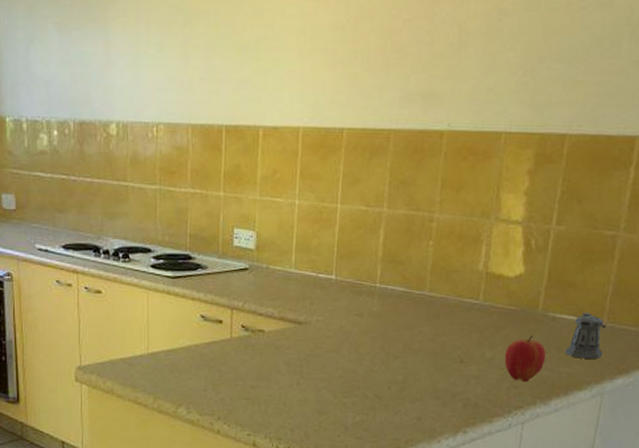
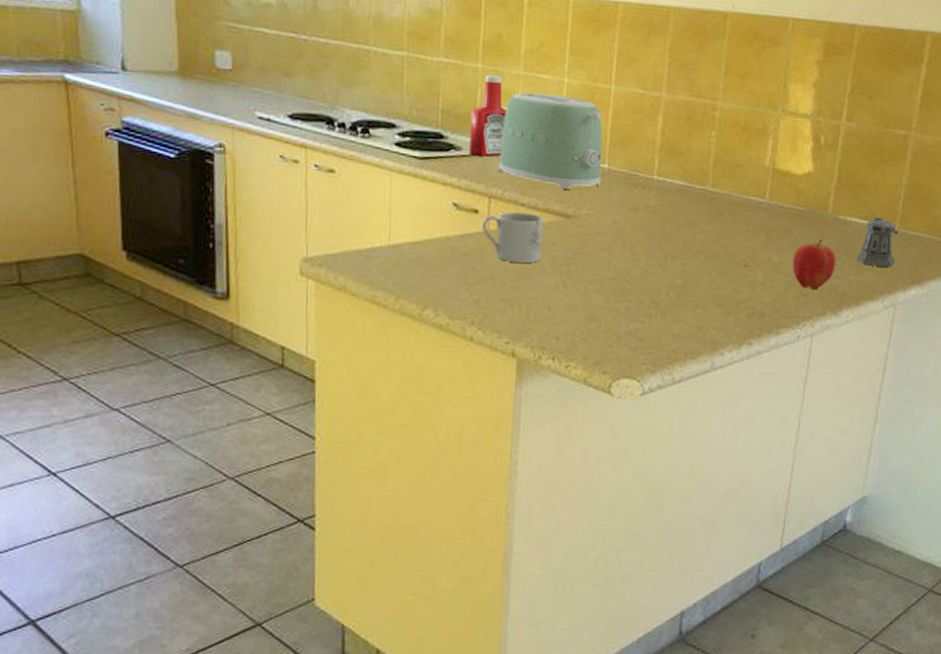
ketchup bottle: none [214,201,246,273] -> present [469,74,508,157]
mug: none [225,321,280,365] -> present [481,212,544,263]
toaster: none [239,215,330,299] -> present [499,92,603,189]

